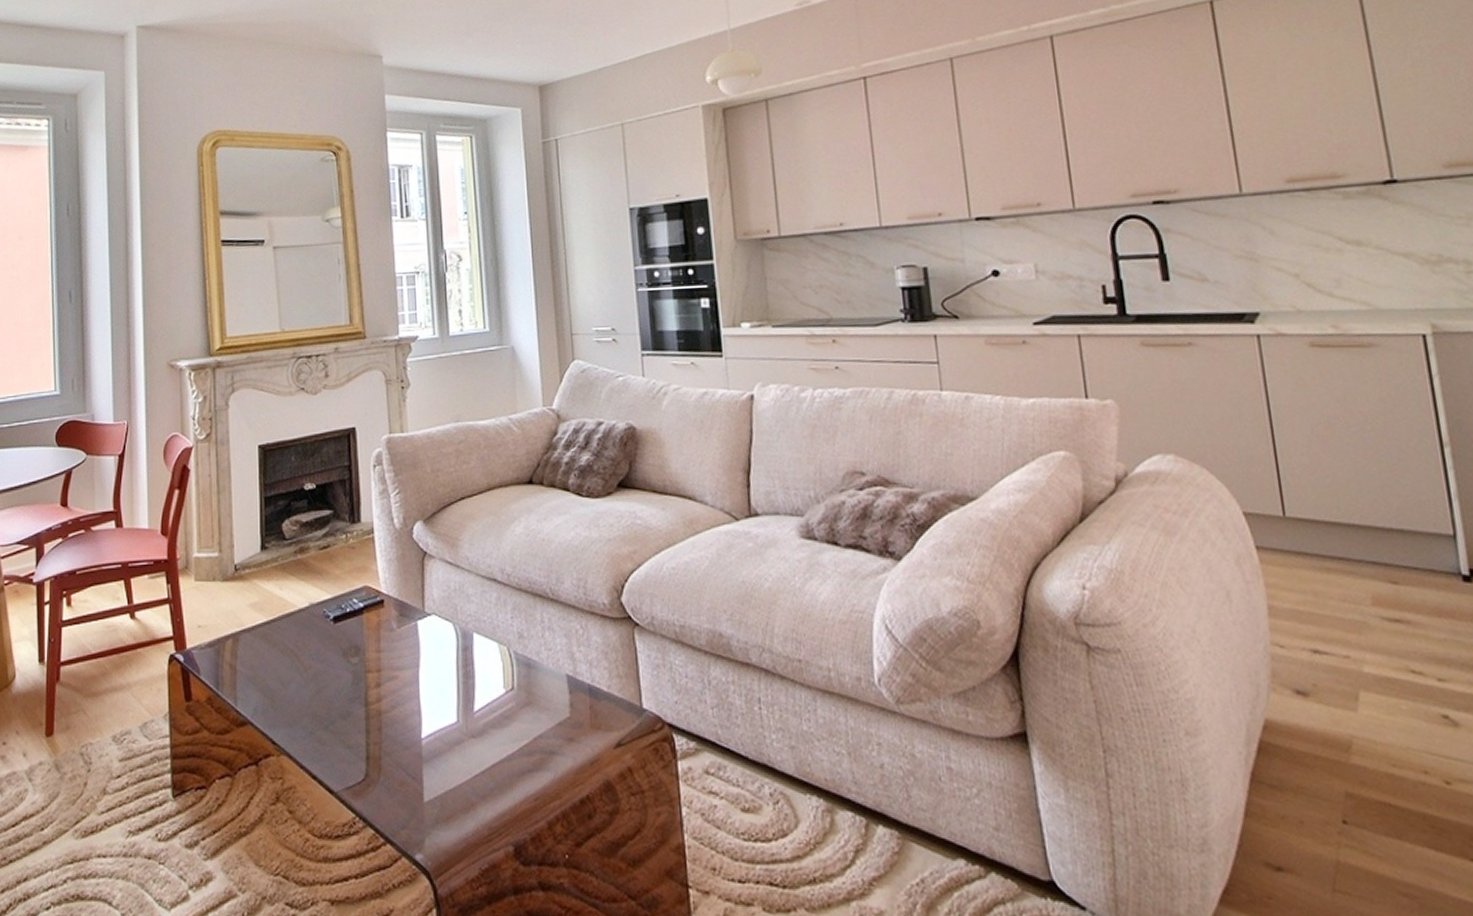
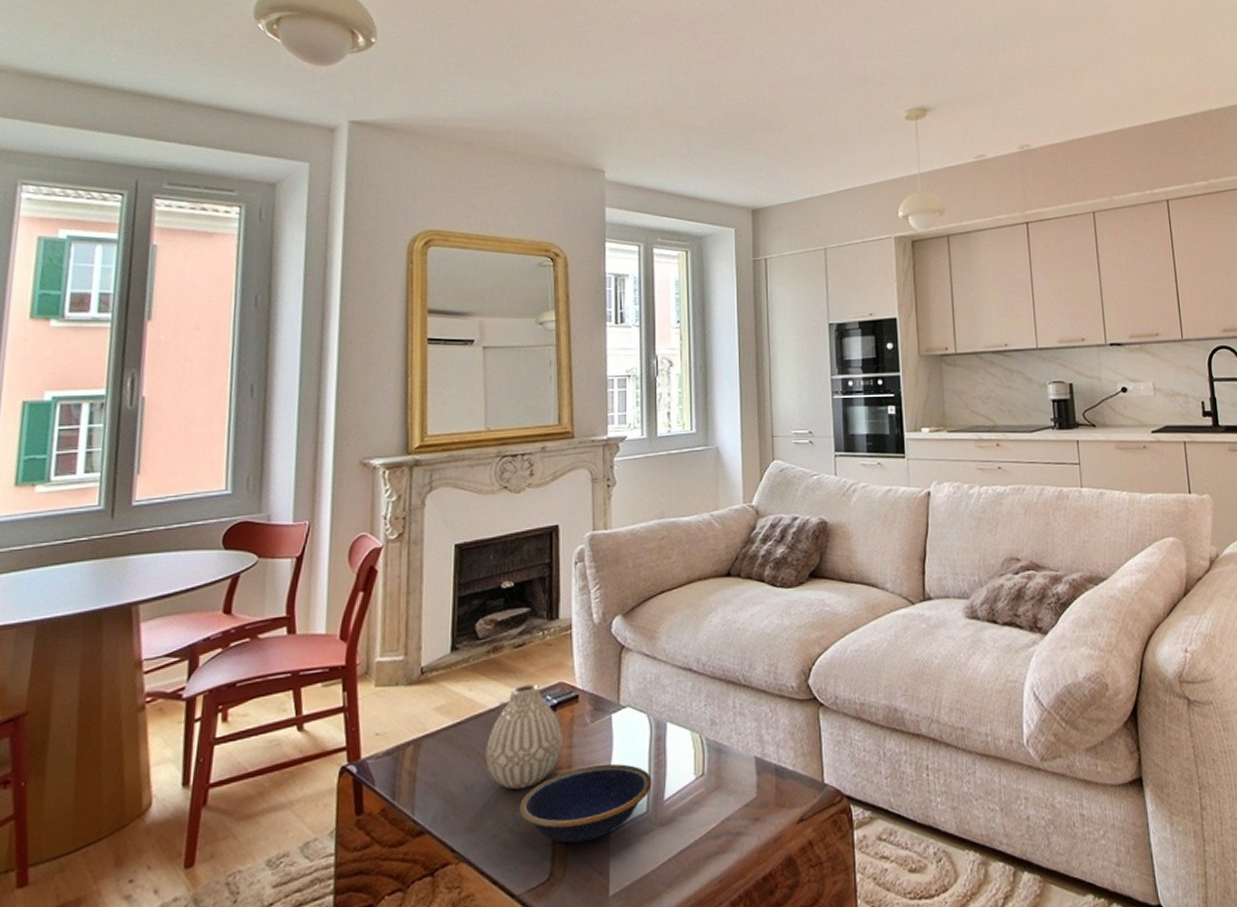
vase: none [298,586,371,688] -> present [485,683,562,789]
bowl: none [333,670,461,746] -> present [520,763,652,843]

